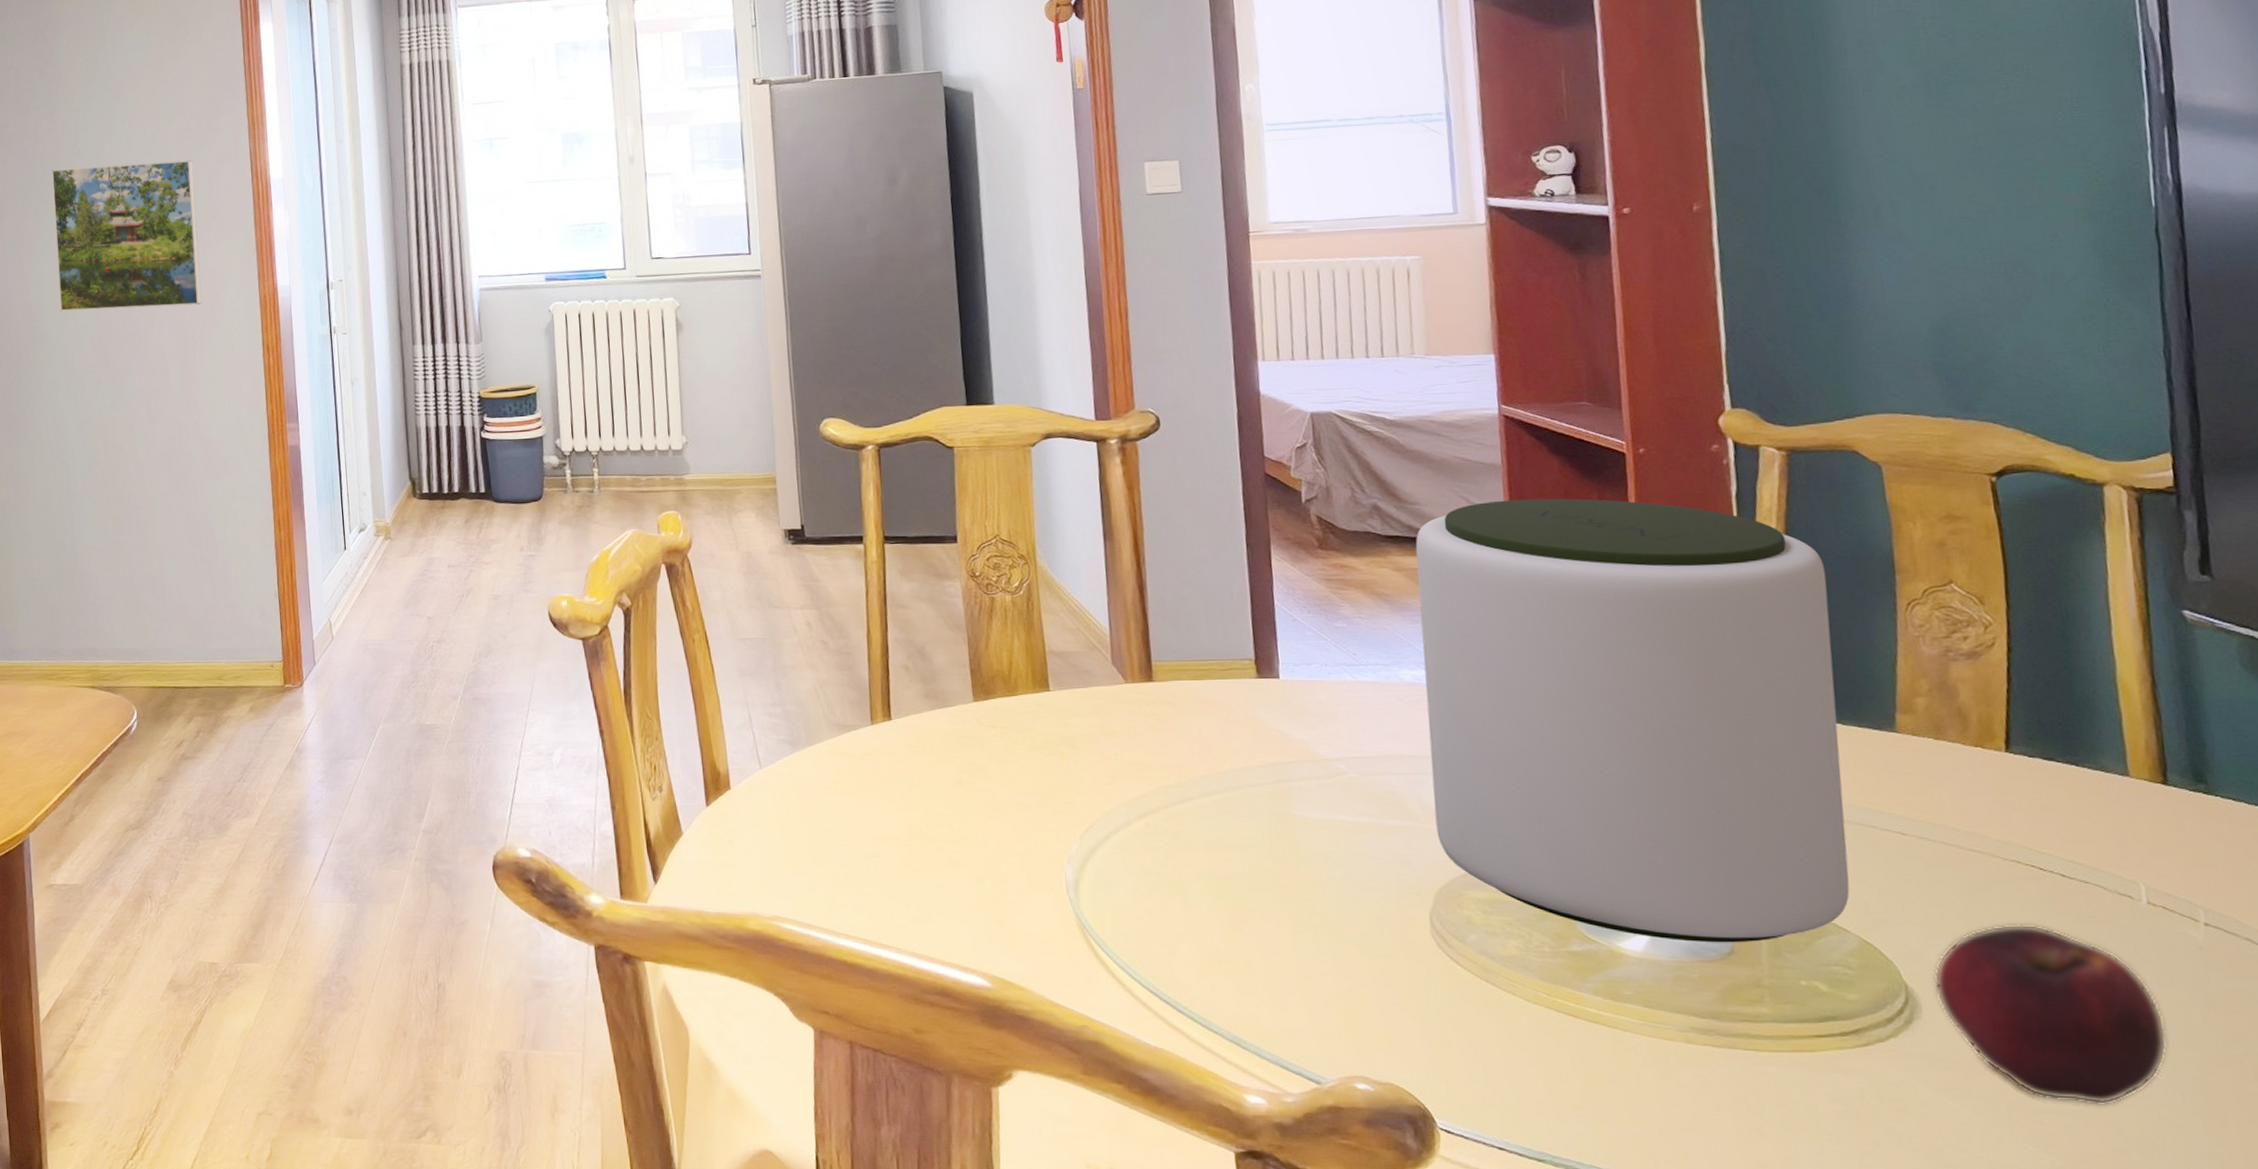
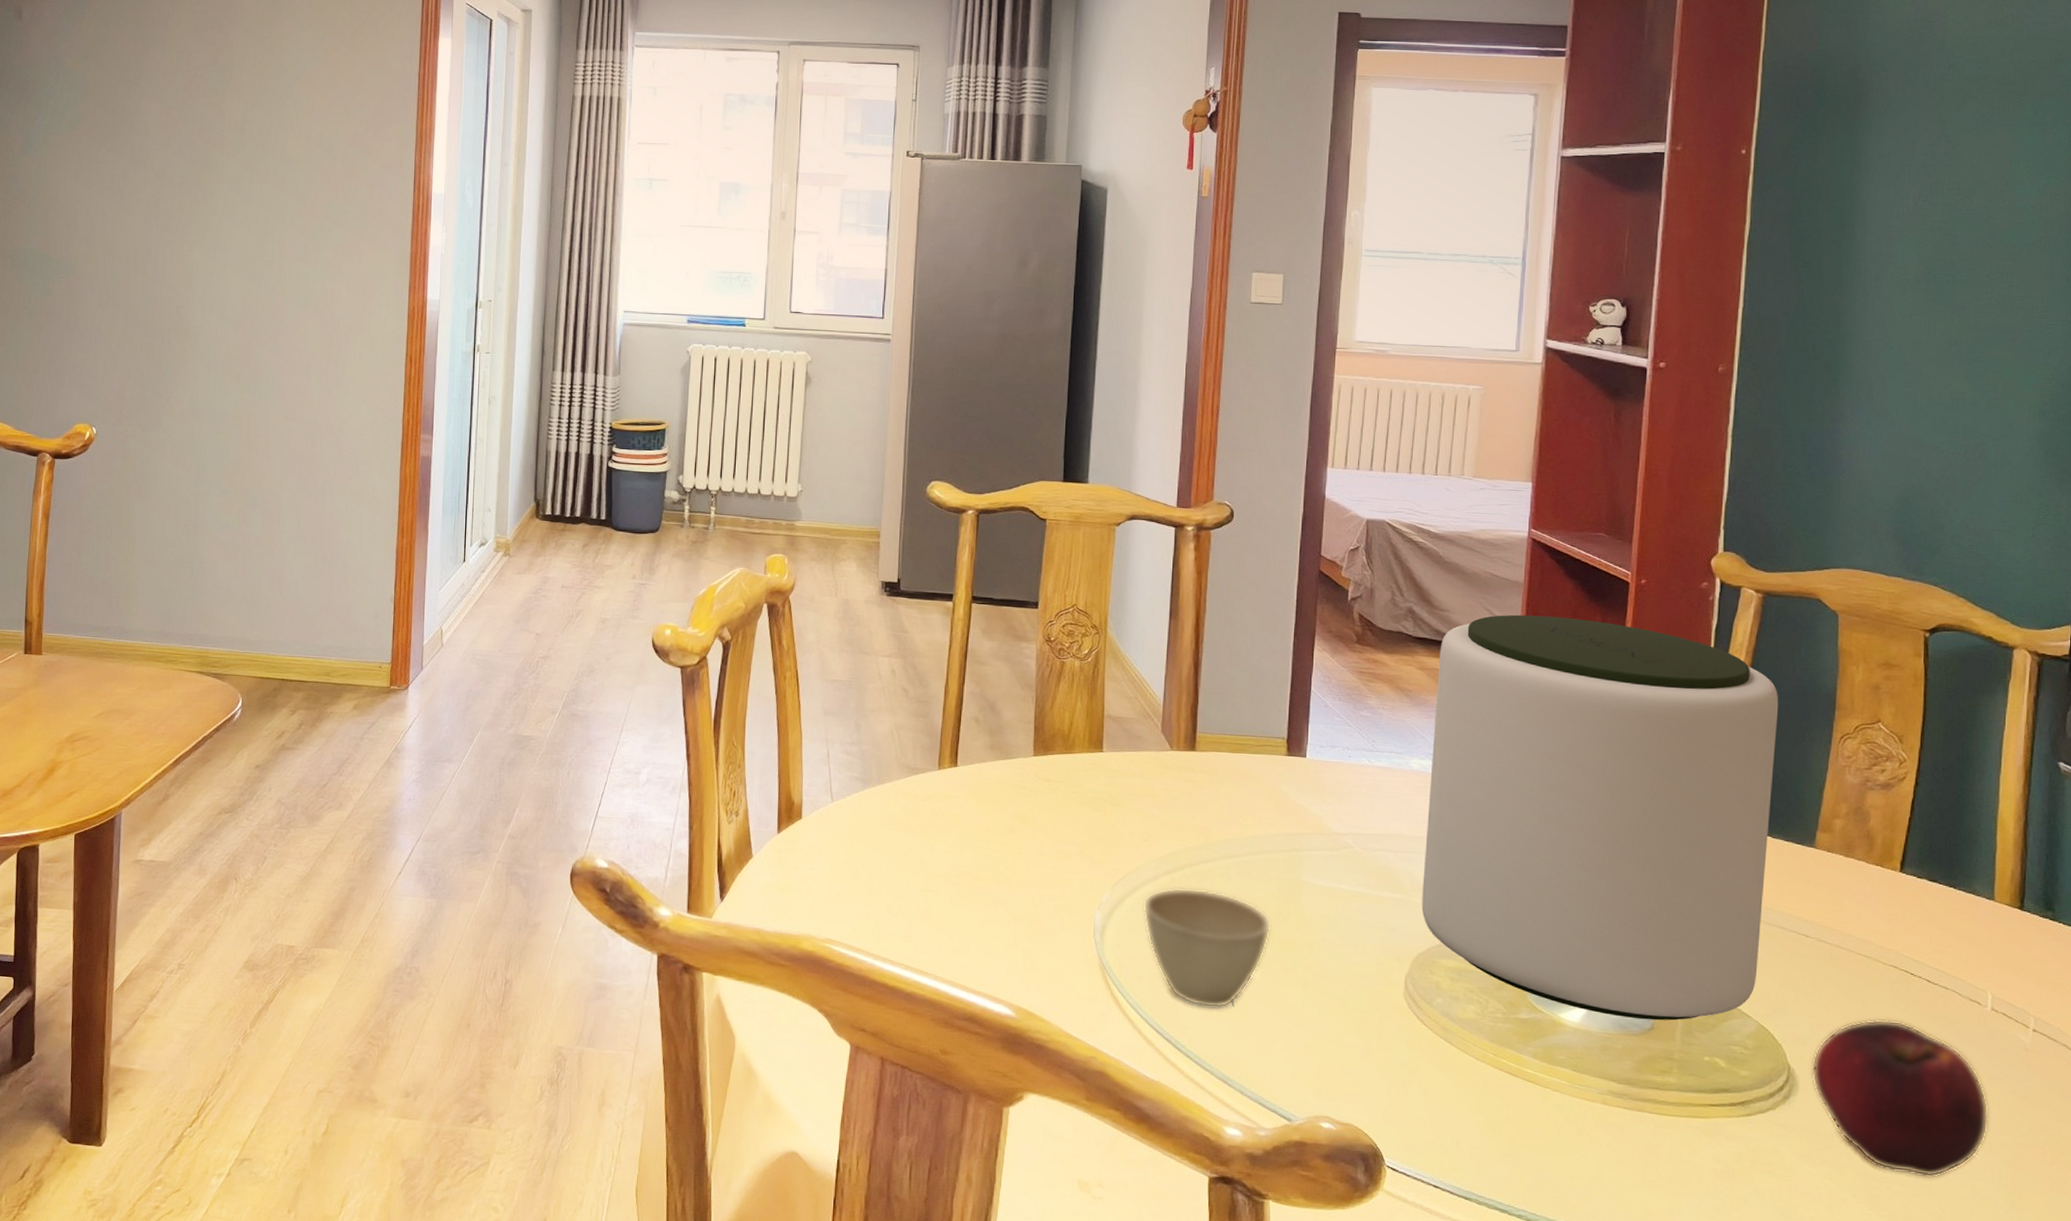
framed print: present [51,159,201,312] -> none [207,158,357,309]
cup: none [1117,832,1267,963] -> present [1143,887,1271,1009]

